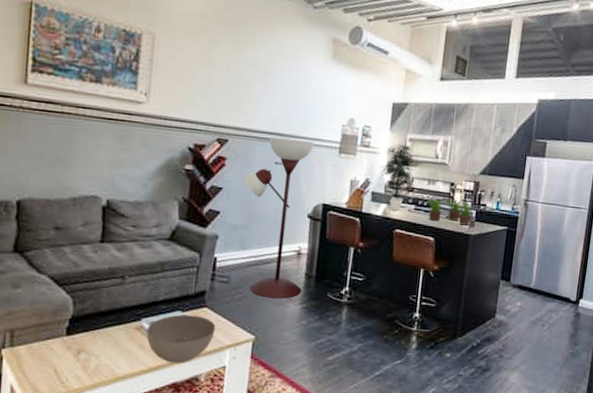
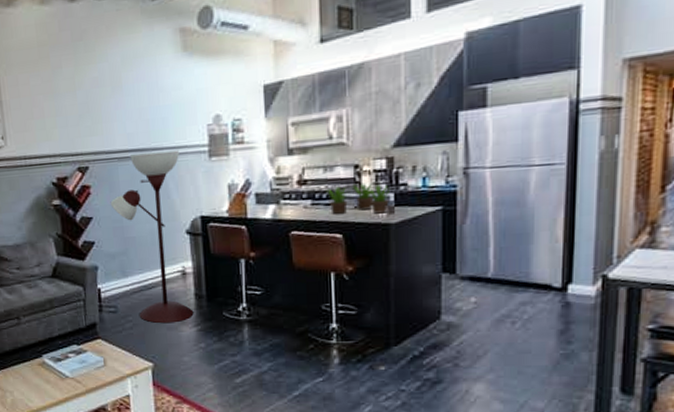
decorative bowl: present [146,315,216,364] -> none [48,347,113,395]
plant: present [381,144,416,211] -> none [261,131,308,211]

